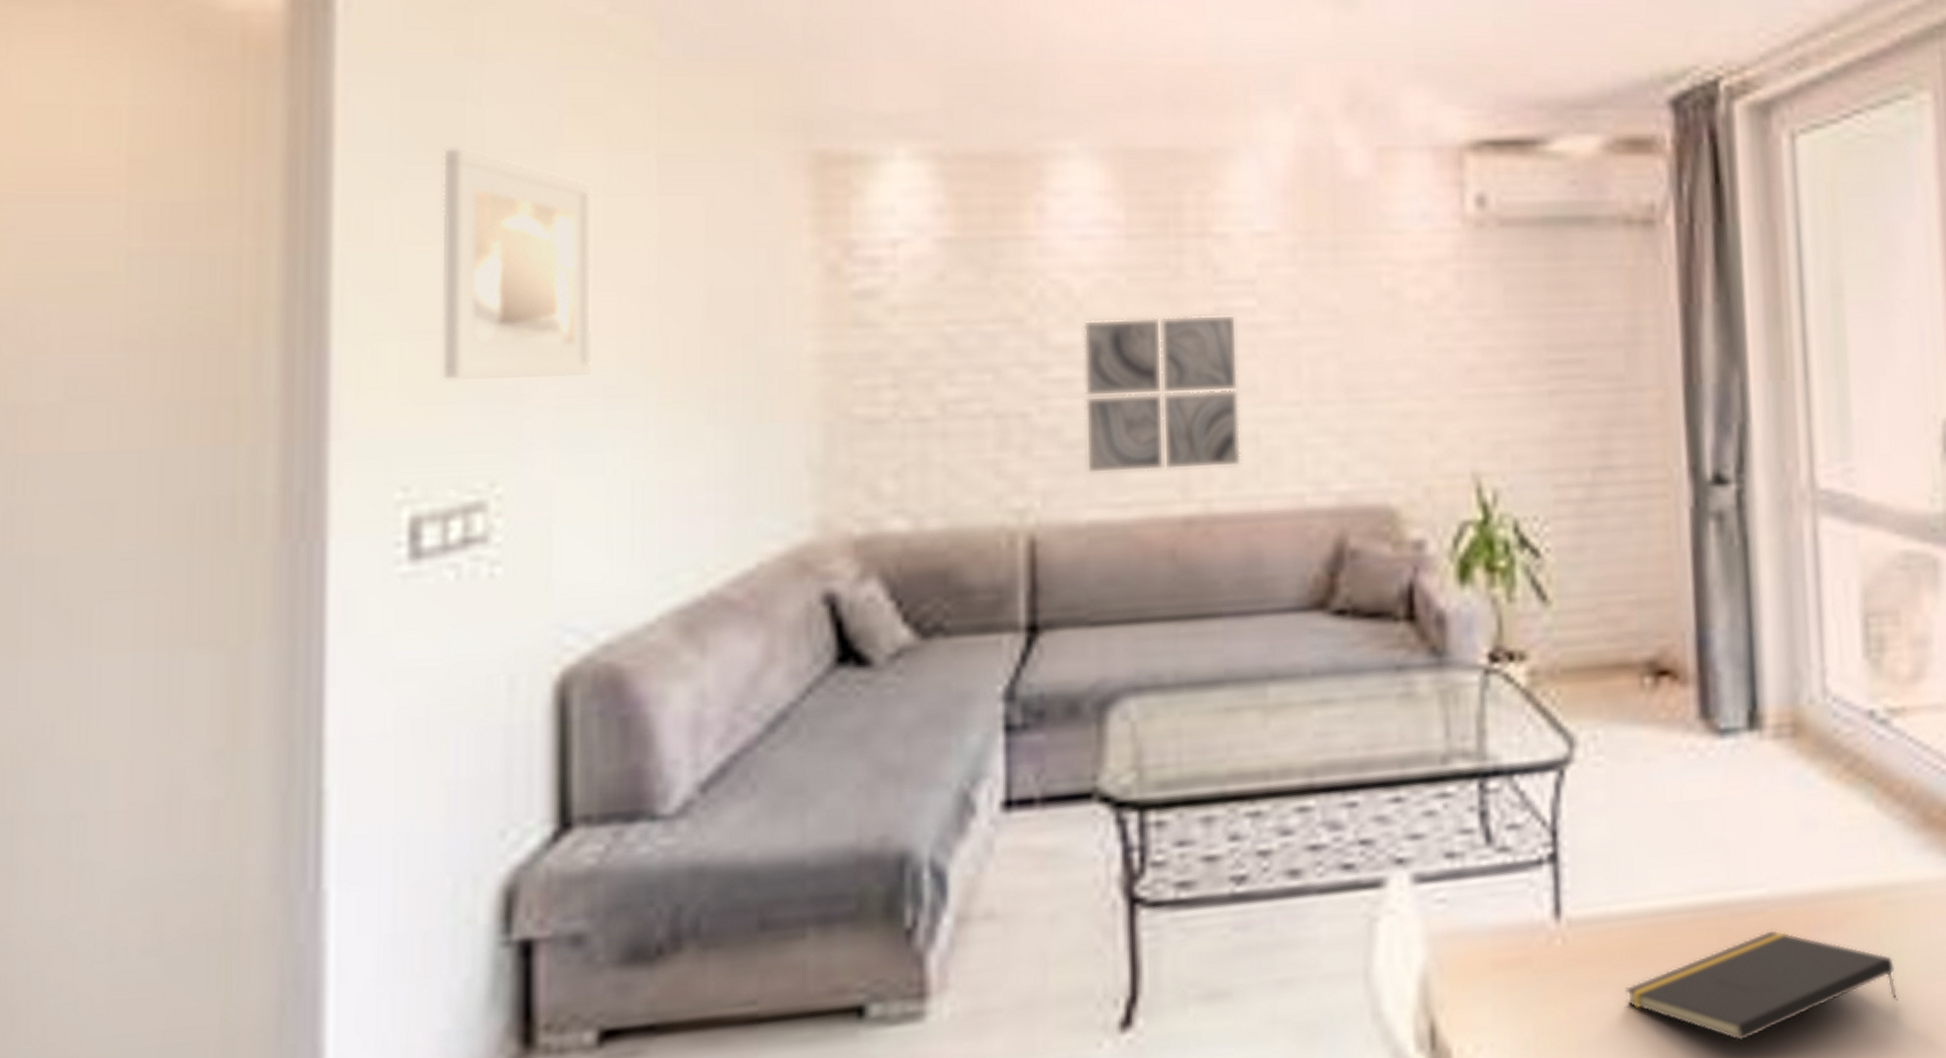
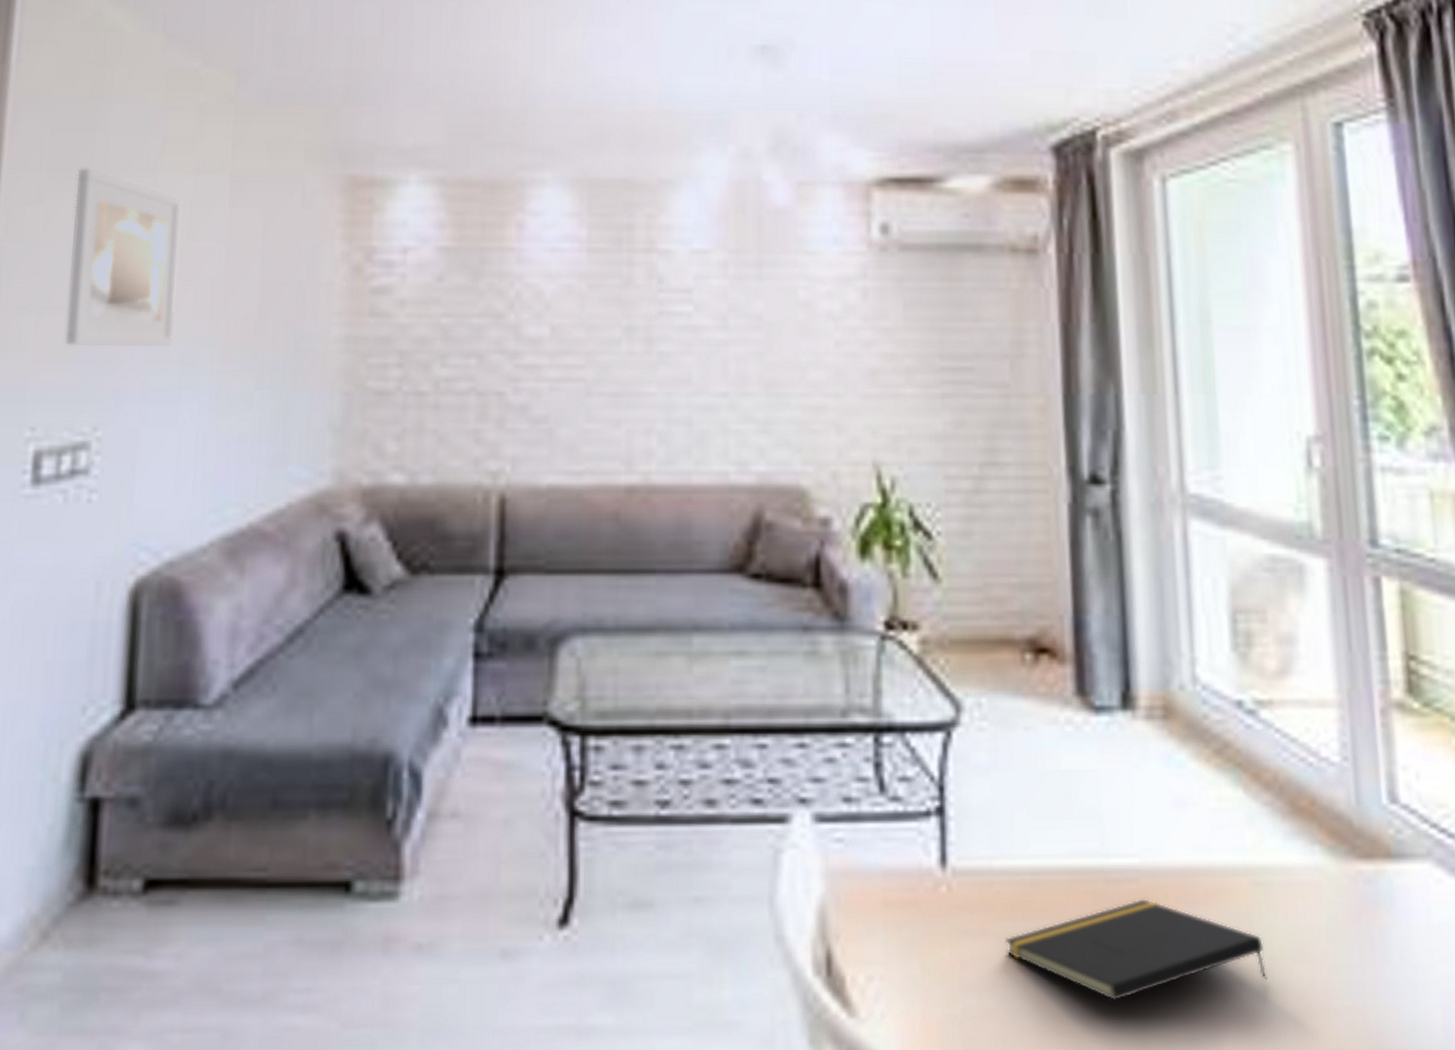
wall art: present [1083,314,1241,474] -> none [548,317,676,446]

